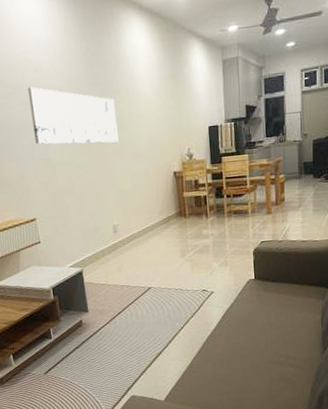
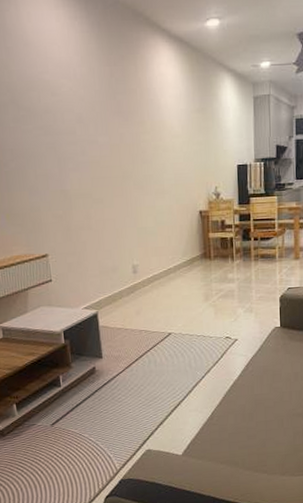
wall art: present [27,87,119,145] -> none [43,111,142,177]

